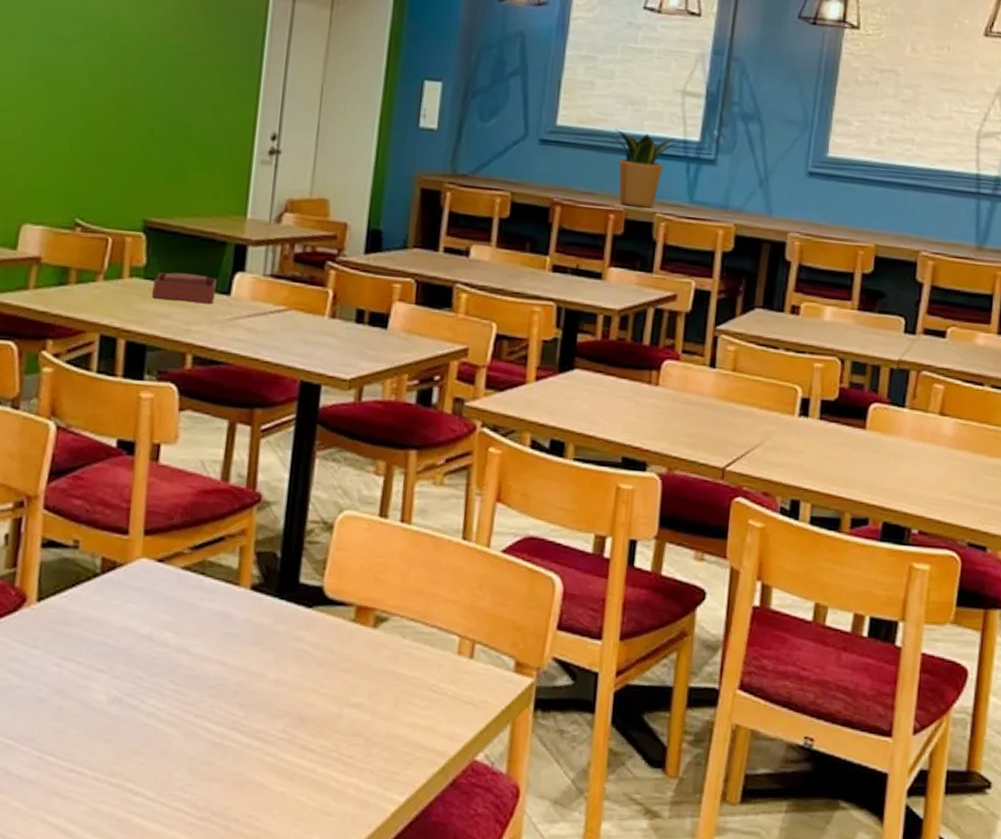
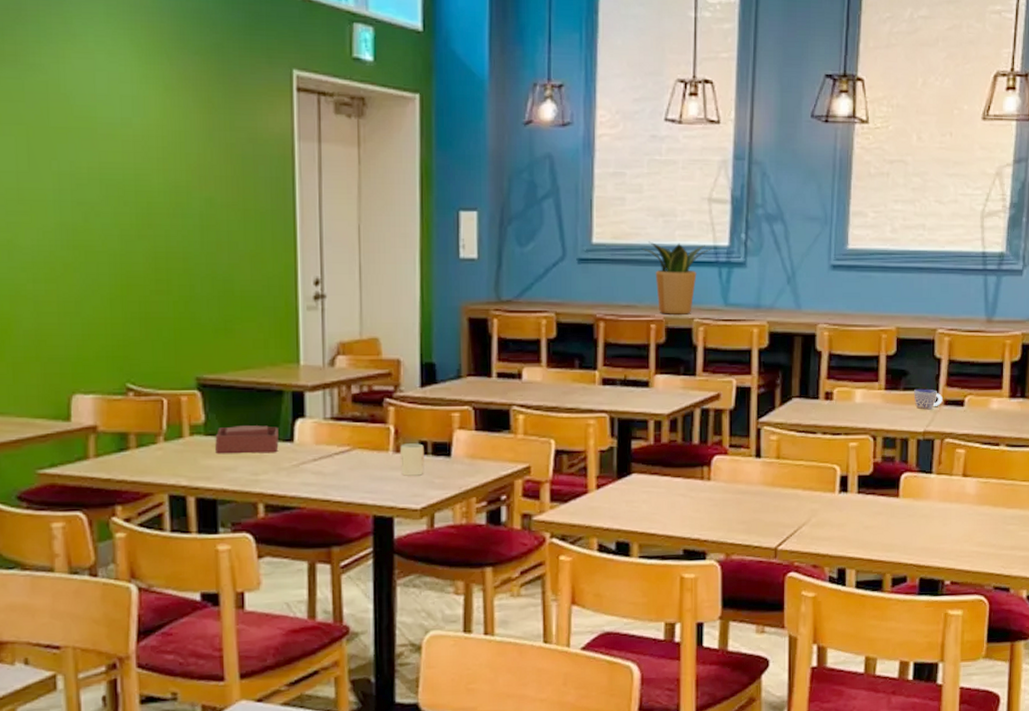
mug: none [334,310,361,345] -> present [399,443,424,476]
cup: none [889,313,922,338] -> present [913,389,943,410]

